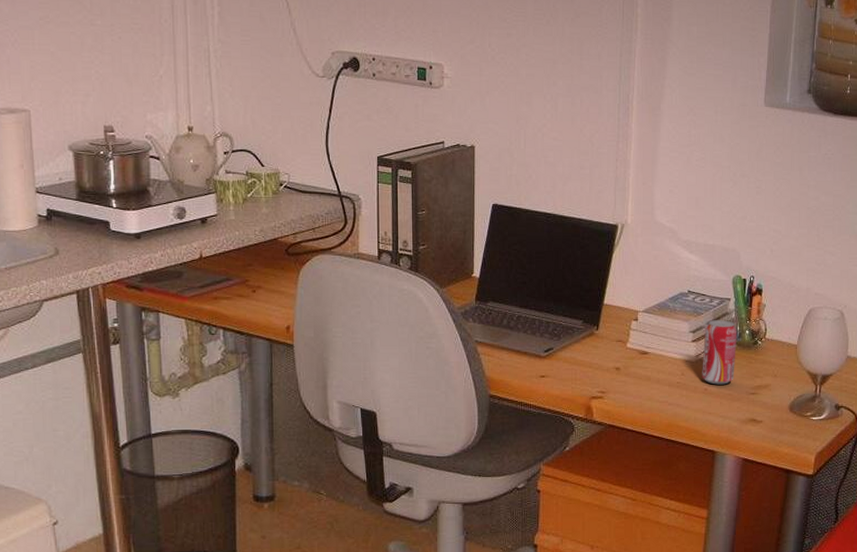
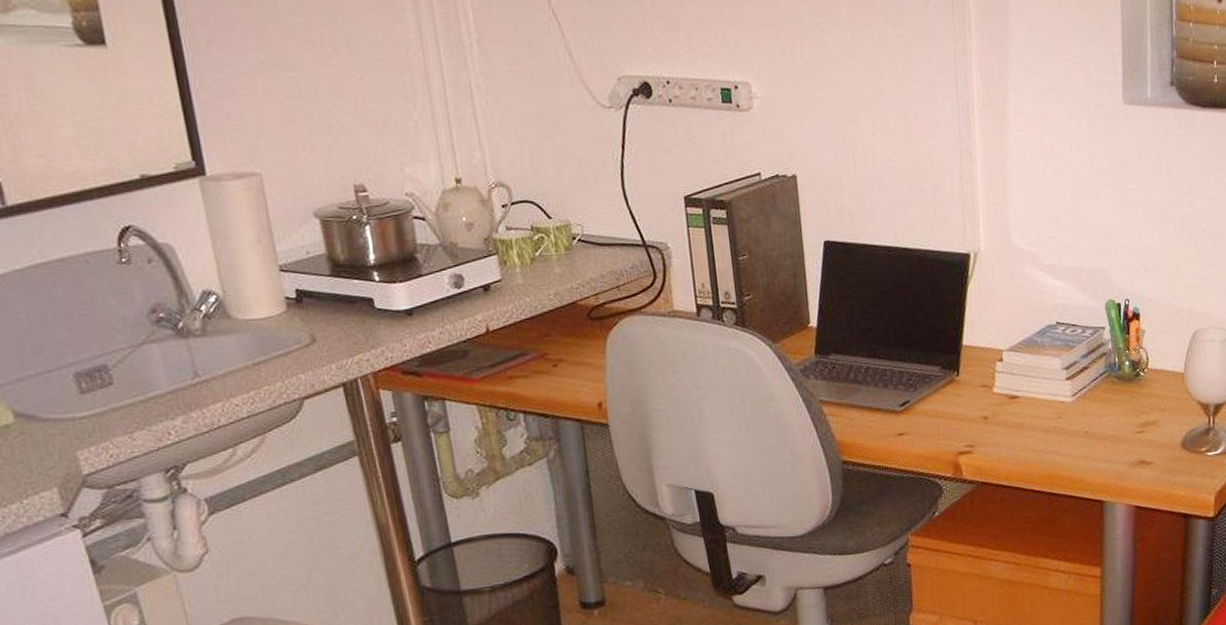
beverage can: present [702,320,738,385] -> none [1079,352,1117,426]

